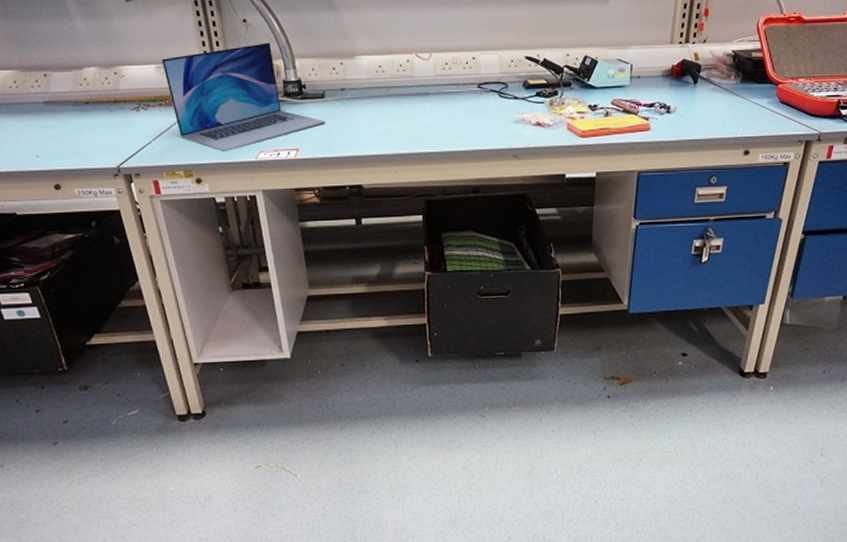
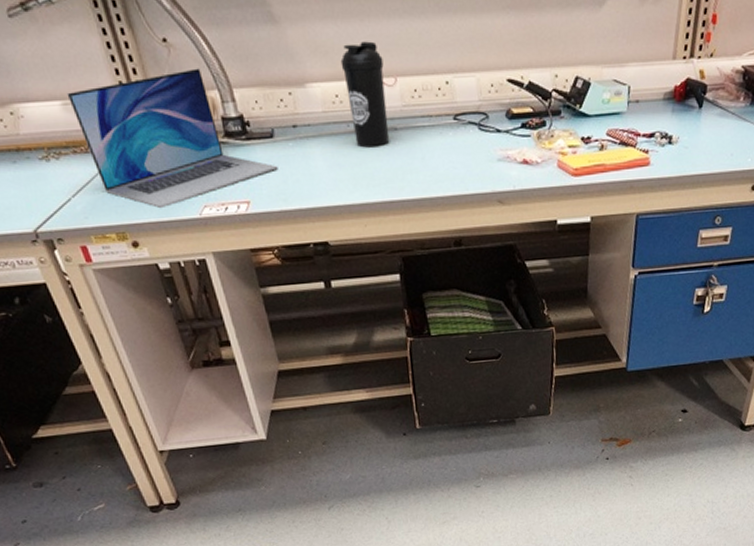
water bottle: none [385,24,422,108] -> present [340,41,390,148]

